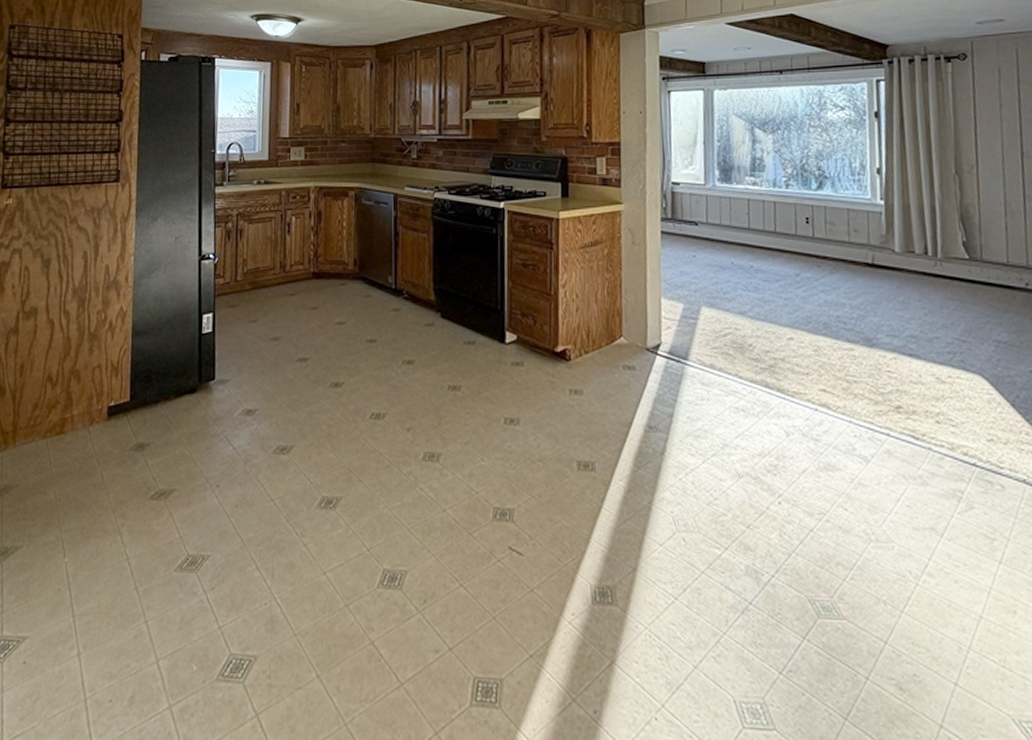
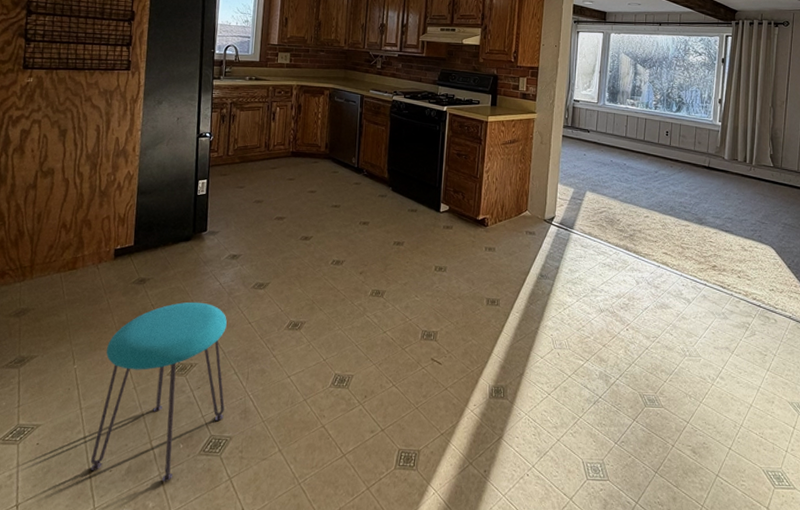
stool: none [86,473,246,718] -> present [90,302,227,482]

